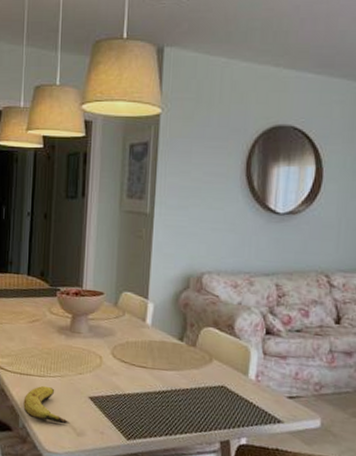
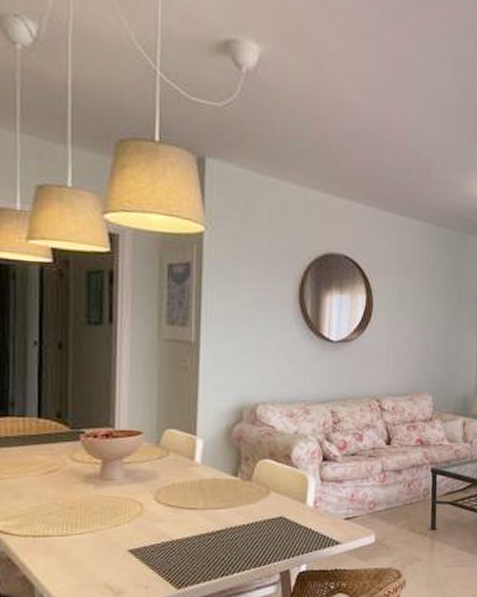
banana: present [23,385,70,424] -> none [40,545,106,586]

